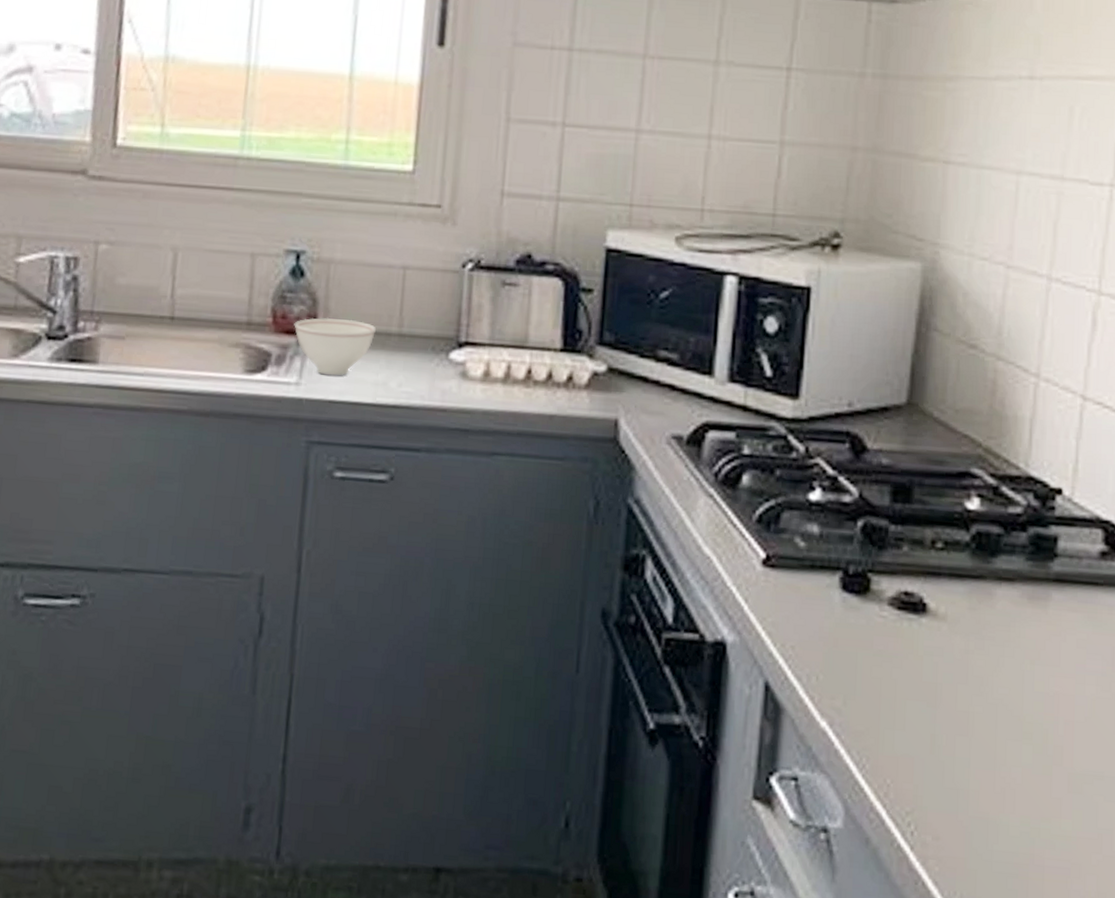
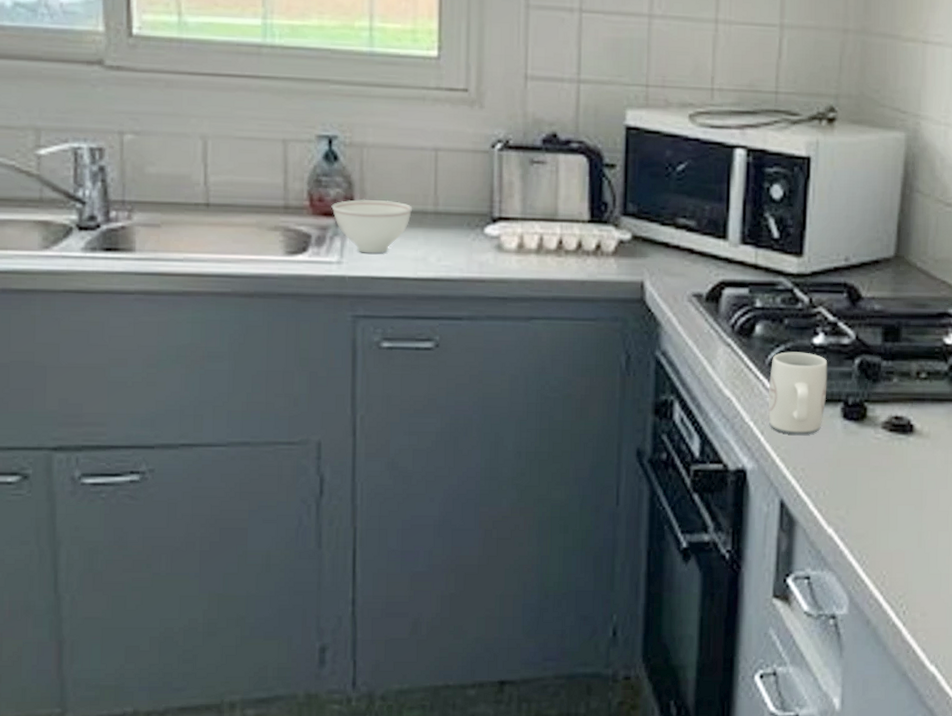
mug: none [754,507,825,606] -> present [768,351,828,435]

